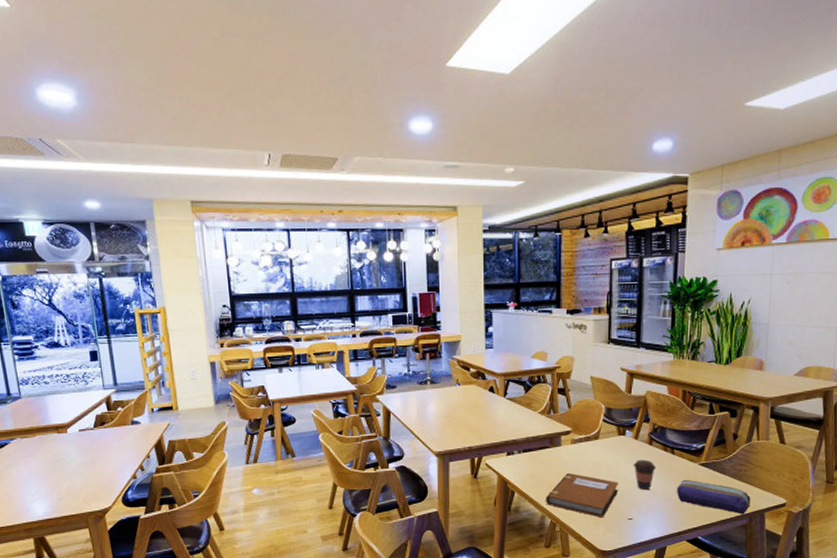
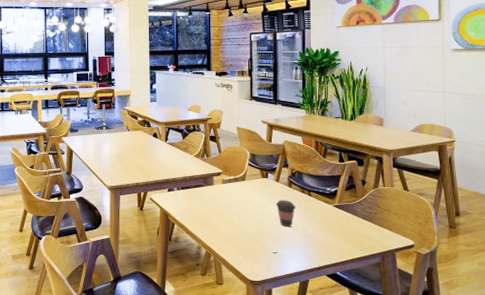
notebook: present [545,472,619,518] -> none [200,208,265,251]
pencil case: present [677,480,751,515] -> none [315,220,382,253]

